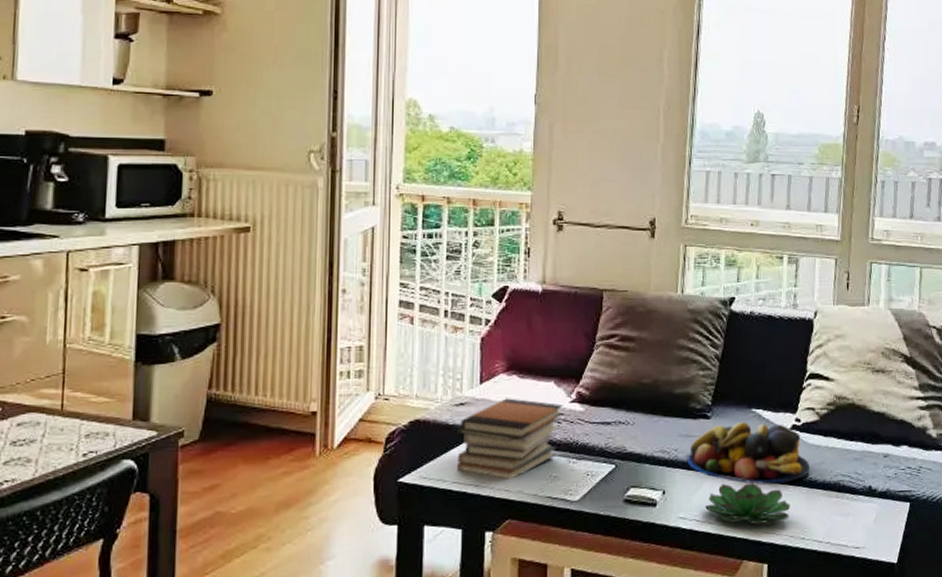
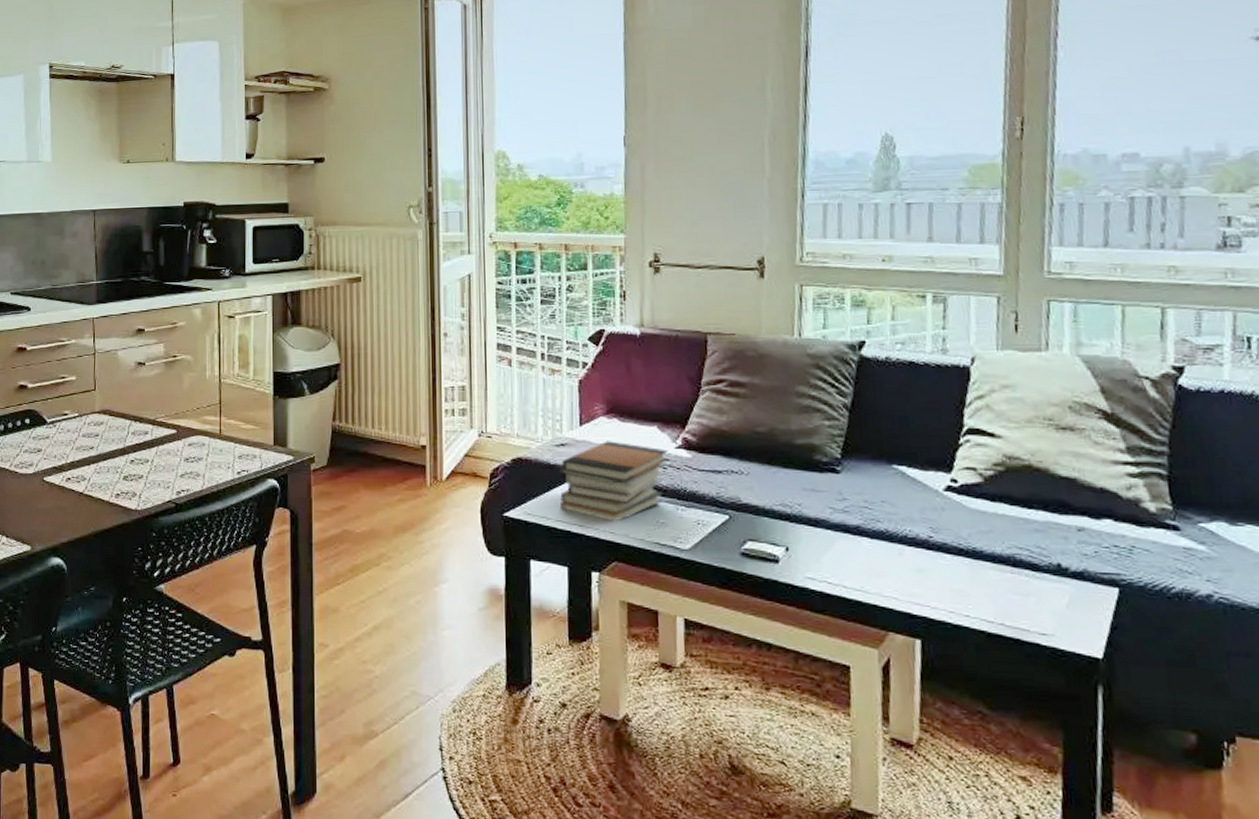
fruit bowl: present [687,422,811,485] -> none [813,479,974,552]
succulent plant: present [705,483,790,525] -> none [838,545,948,595]

